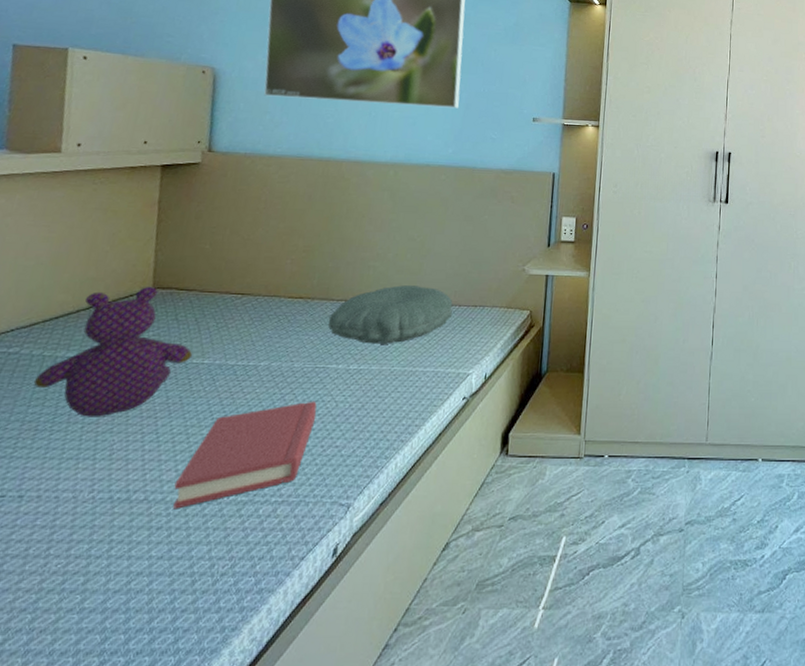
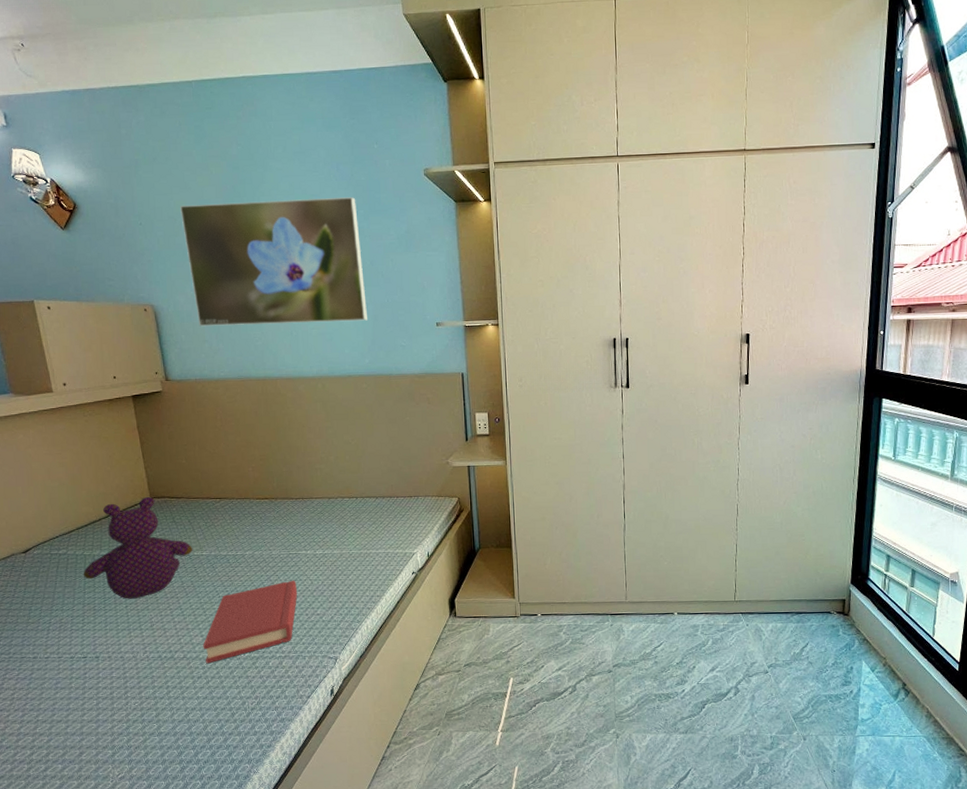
pillow: present [327,285,453,344] -> none [292,482,393,533]

